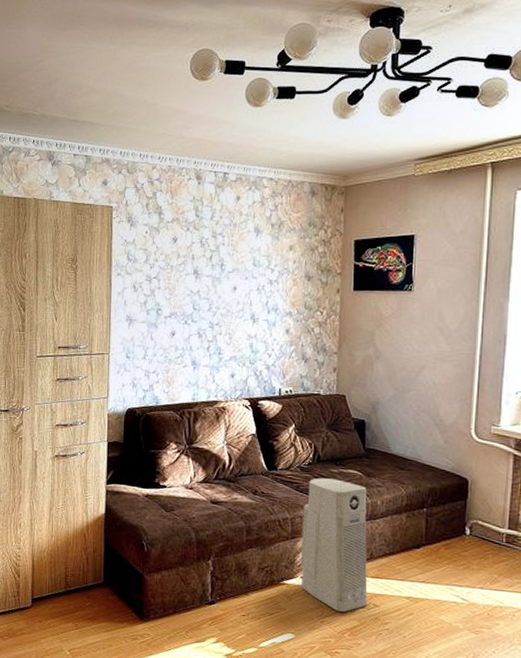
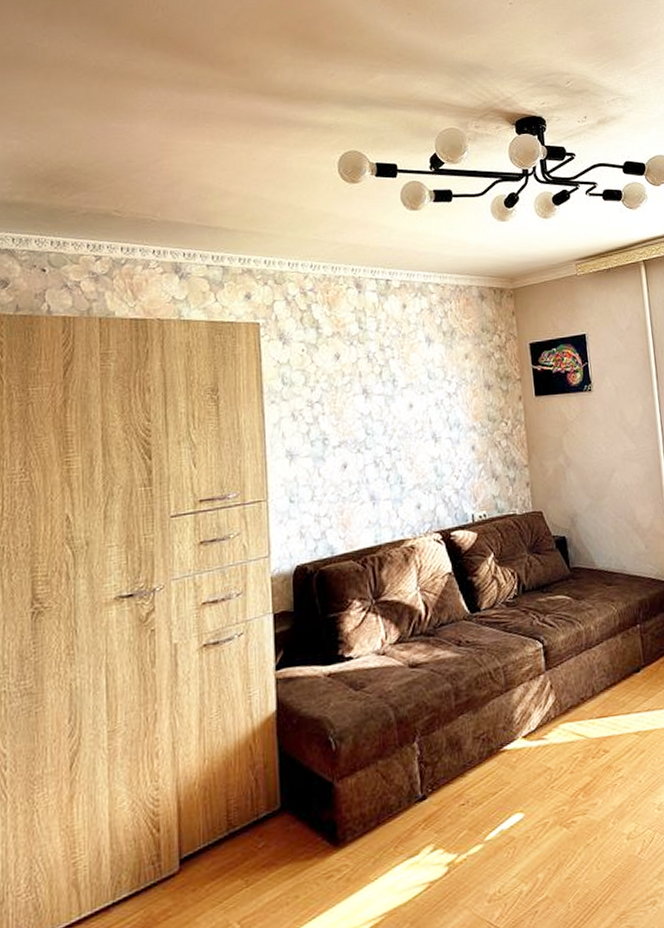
air purifier: present [301,478,368,612] -> none [514,609,597,770]

